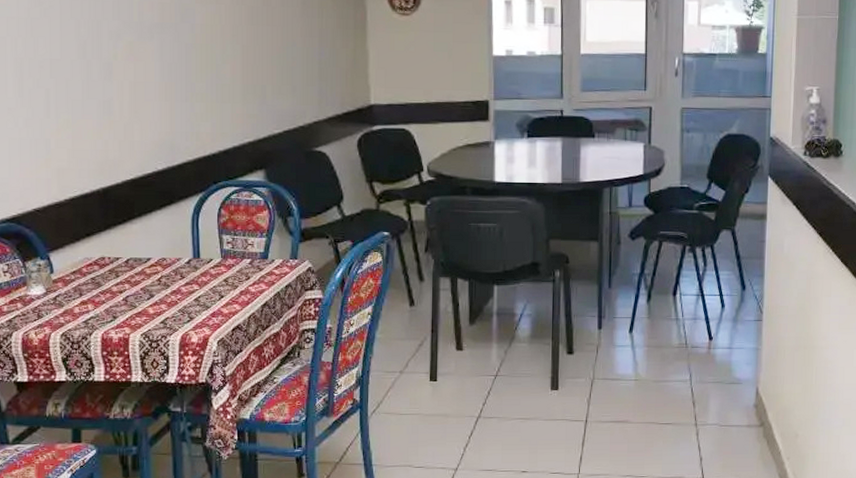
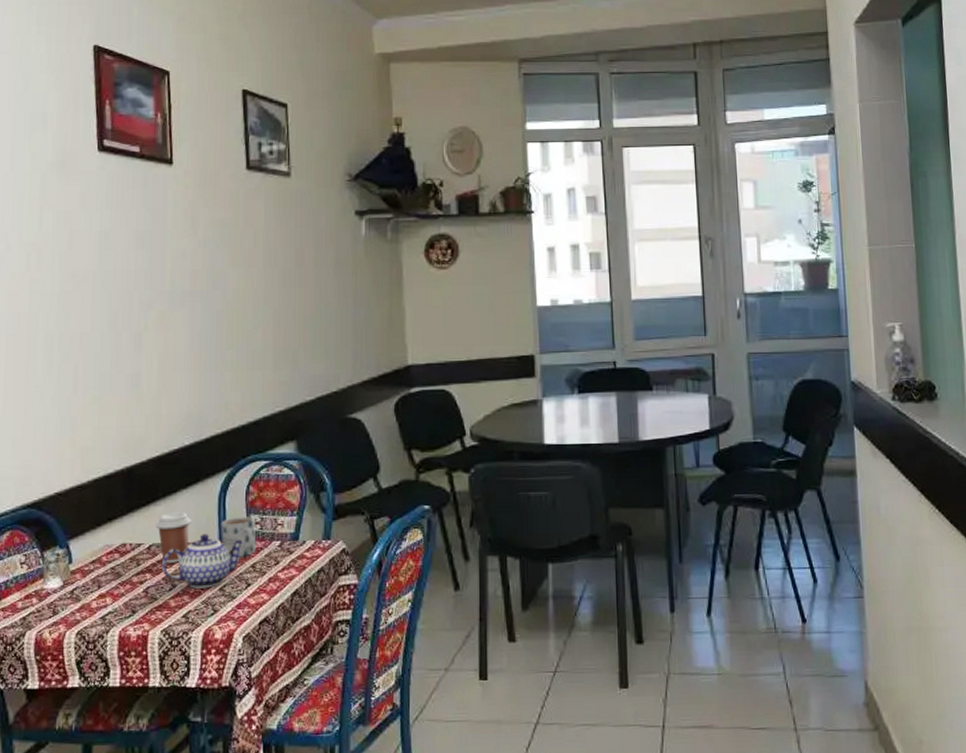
coffee cup: none [132,230,167,276] -> present [155,511,192,563]
teapot: none [139,250,217,298] -> present [161,534,245,589]
mug: none [195,236,229,272] -> present [221,516,257,557]

